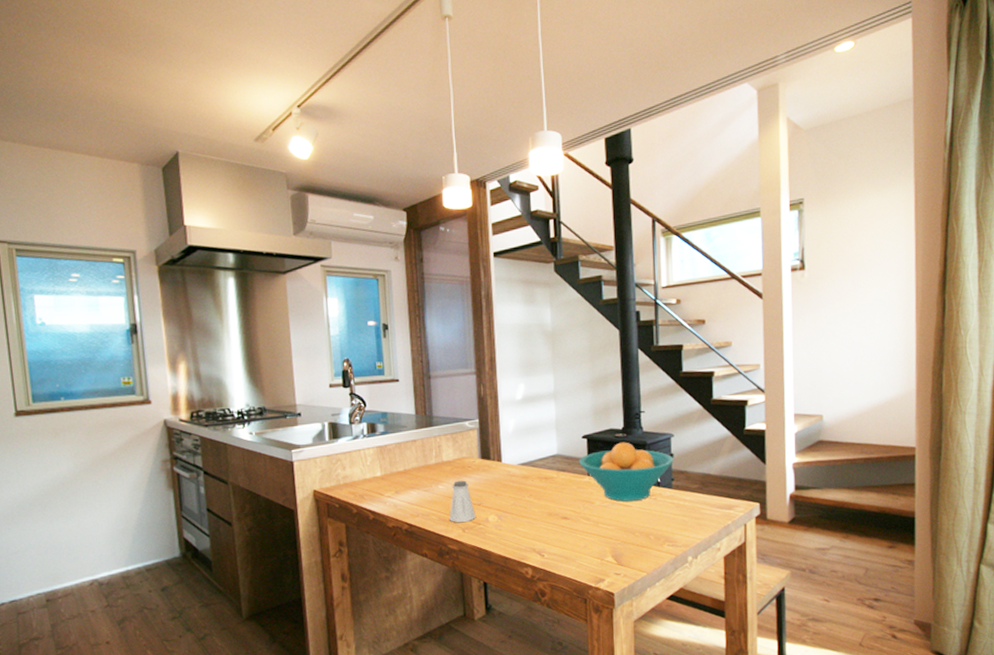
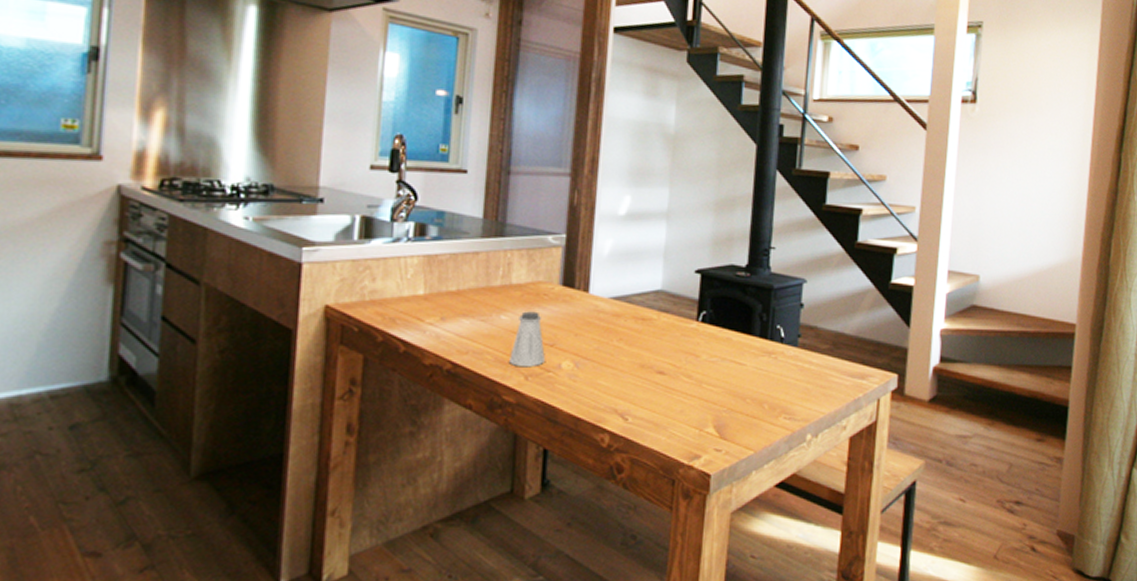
fruit bowl: present [579,442,673,502] -> none [687,283,803,358]

